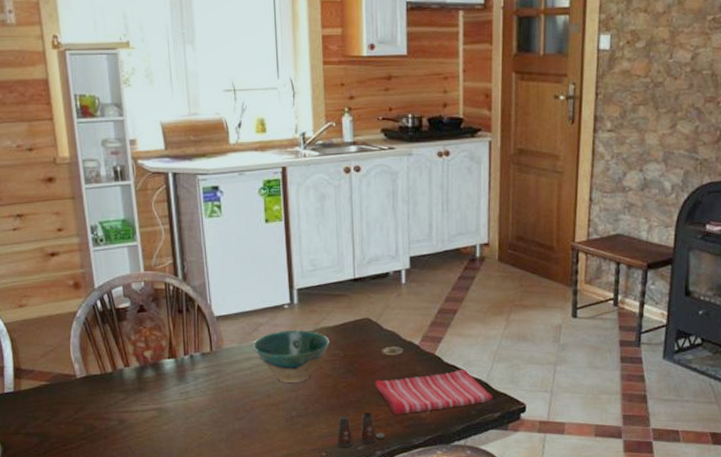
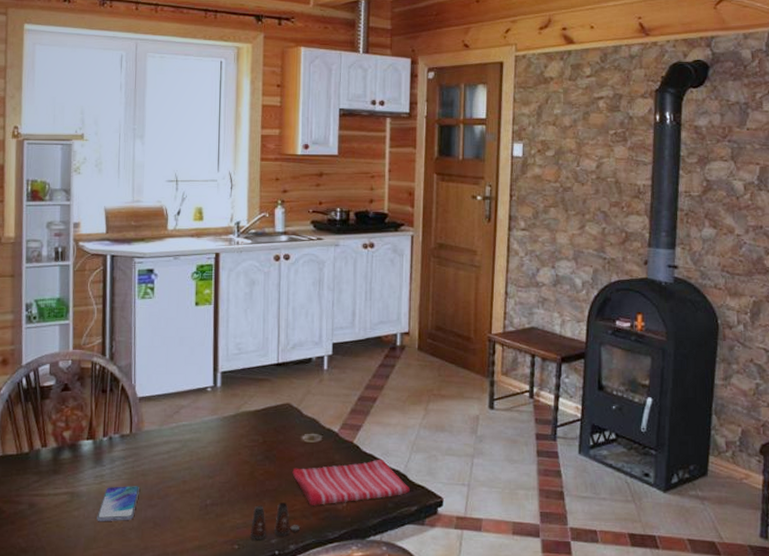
smartphone: none [186,401,226,435] -> present [97,486,141,522]
bowl: present [253,329,330,383] -> none [173,413,250,468]

